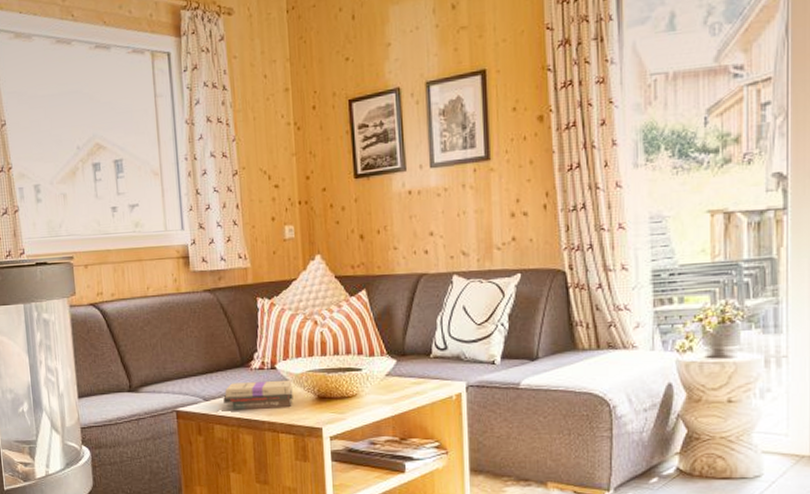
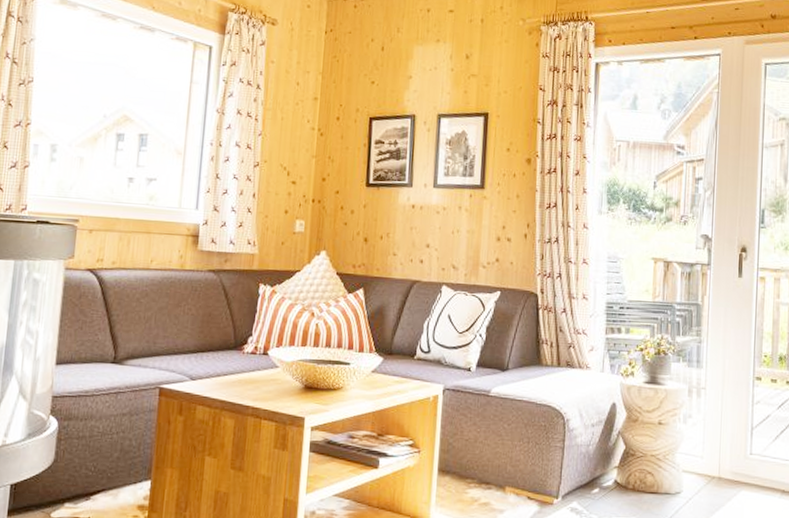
books: present [223,379,293,410] -> none [210,365,282,395]

